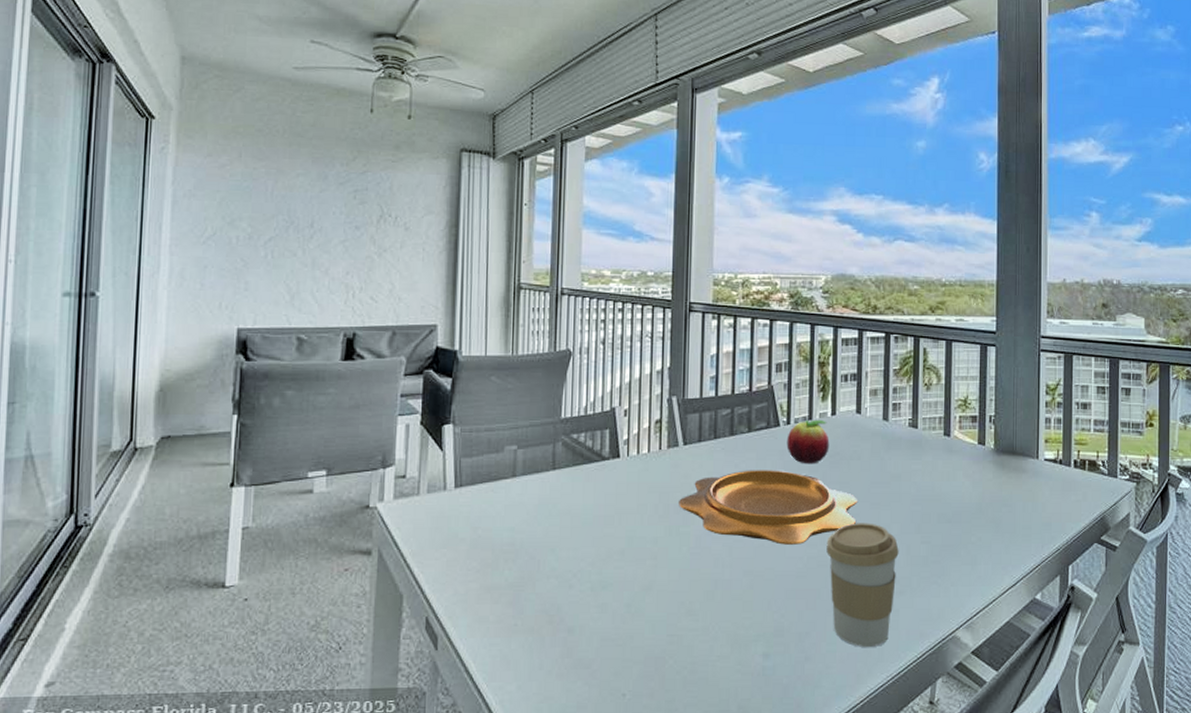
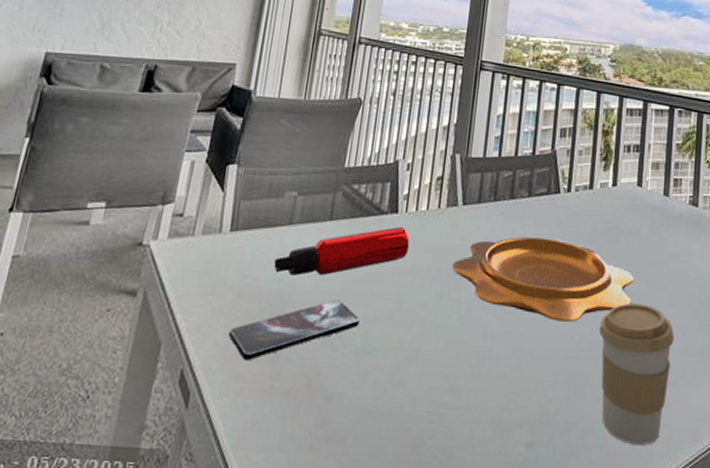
smartphone: none [467,543,593,603] -> present [228,299,360,360]
water bottle: none [503,470,635,524] -> present [274,226,410,276]
fruit: present [786,419,830,464] -> none [565,189,609,236]

